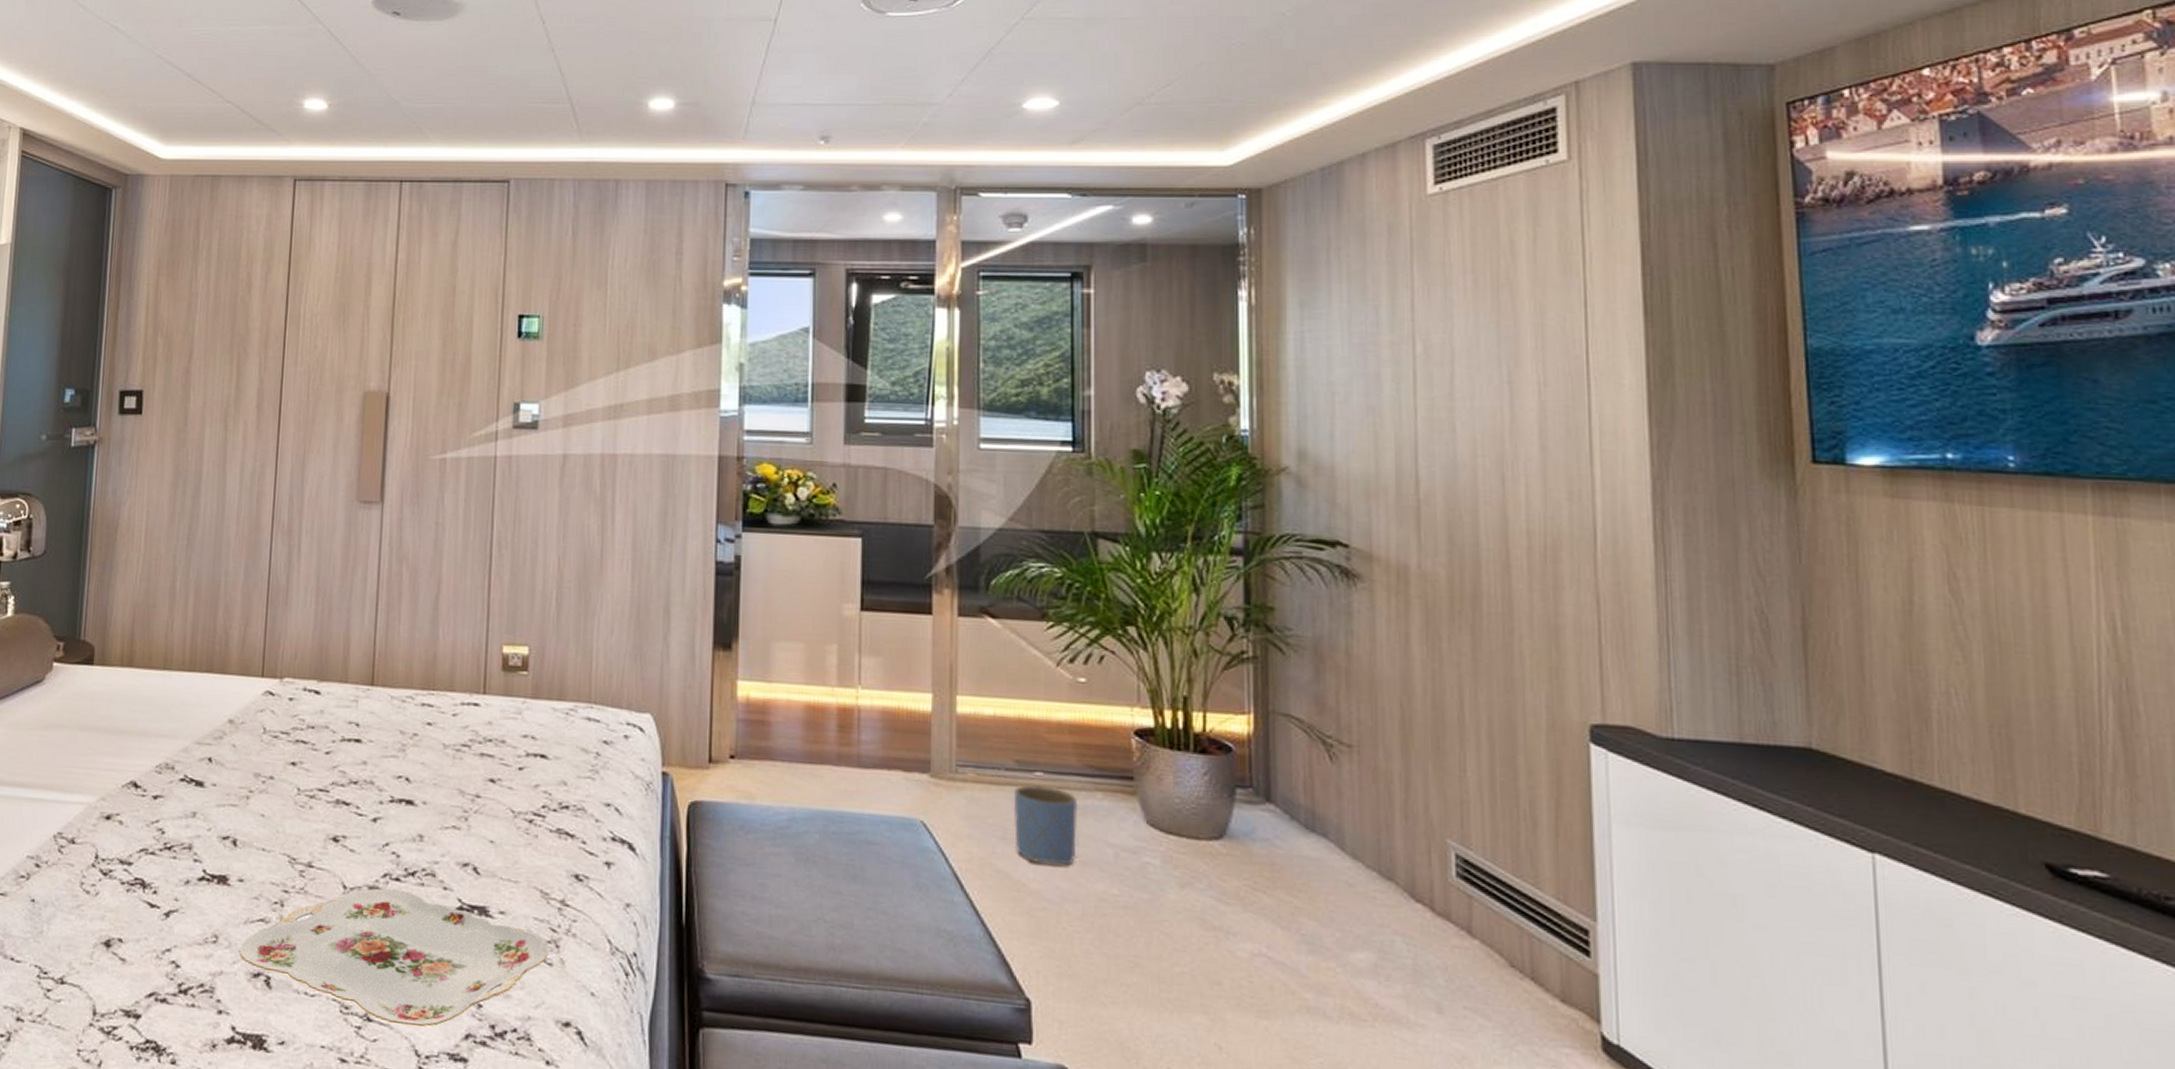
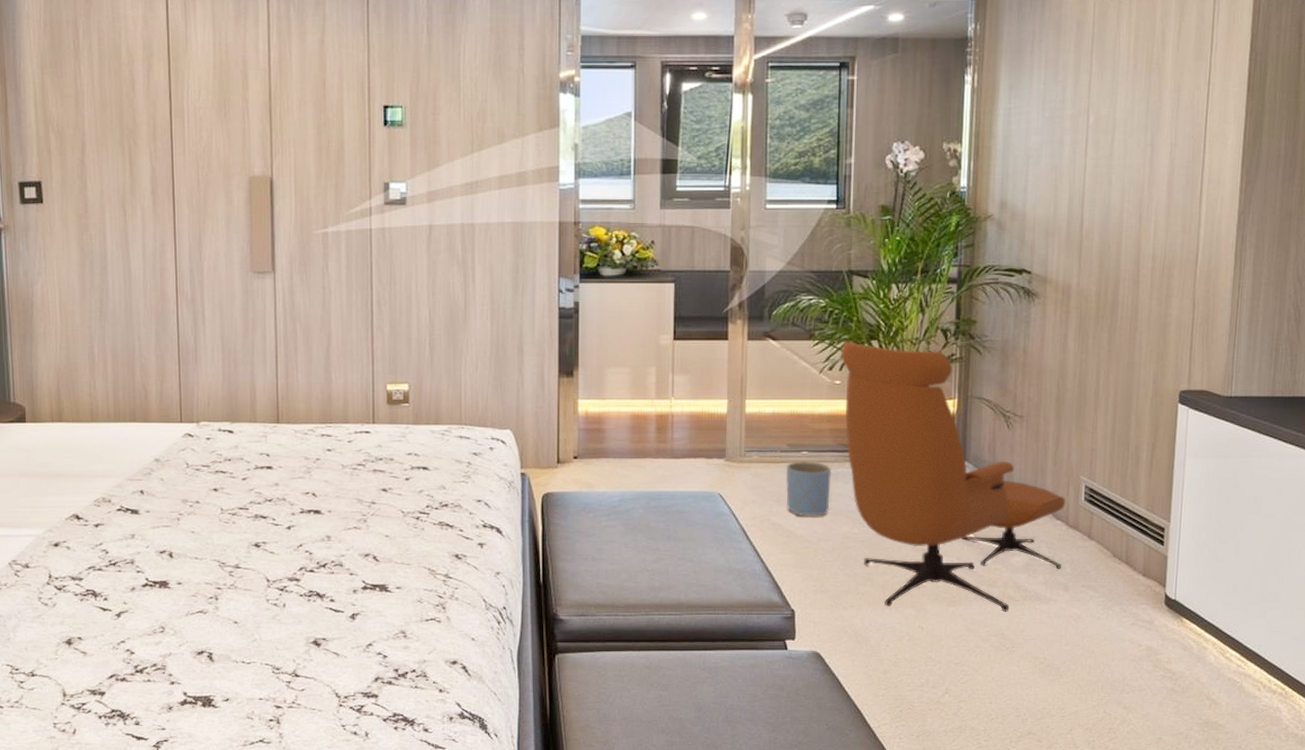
serving tray: present [239,887,549,1027] -> none [184,578,437,677]
lounge chair: none [1085,623,1429,1038] -> present [841,340,1066,613]

